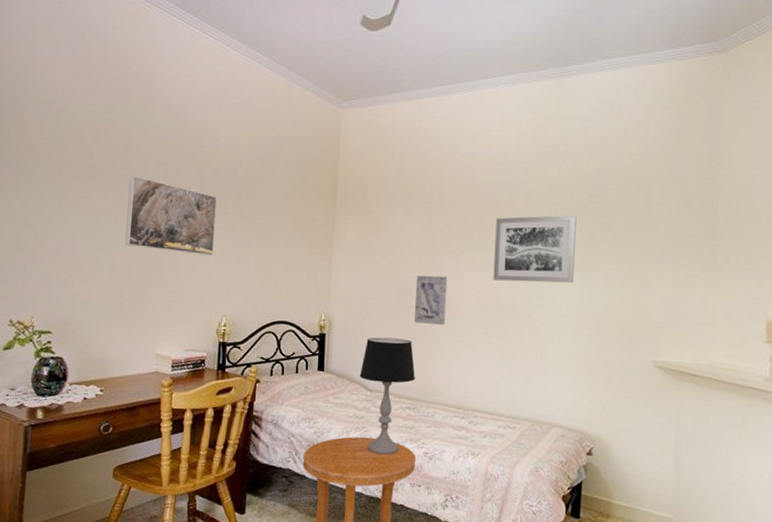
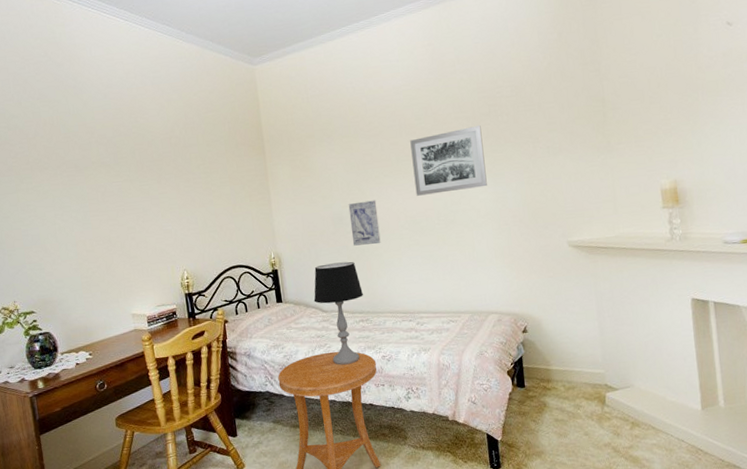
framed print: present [125,175,217,256] -> none [75,159,165,224]

